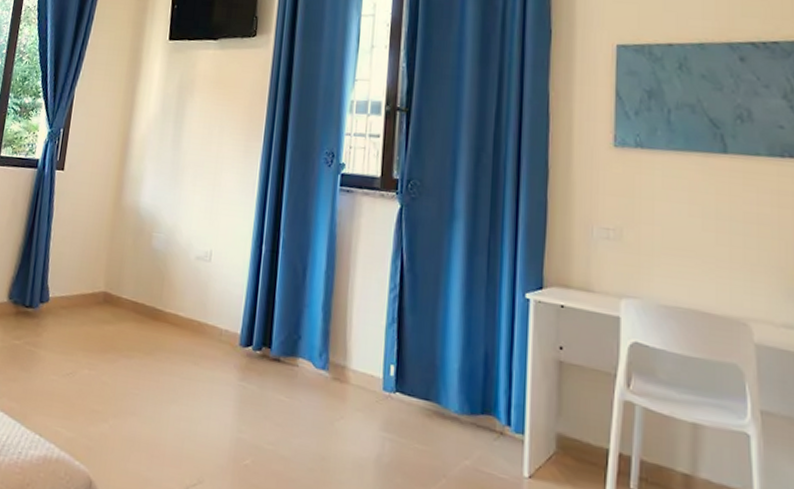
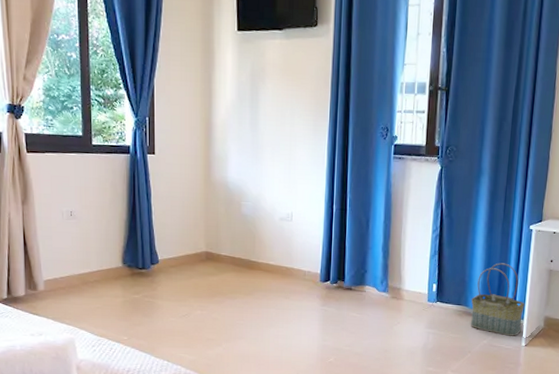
basket: none [444,343,525,460] -> present [471,263,525,336]

